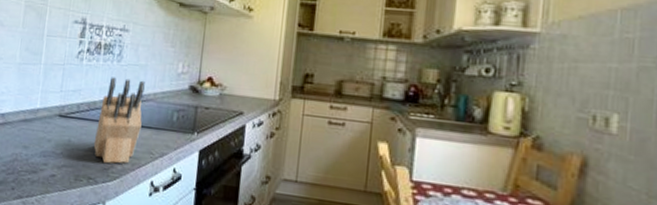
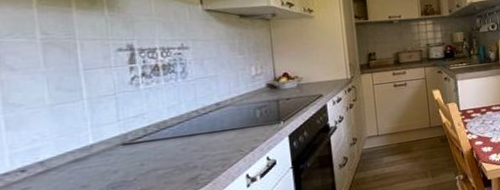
knife block: present [93,77,145,164] -> none [172,89,225,174]

